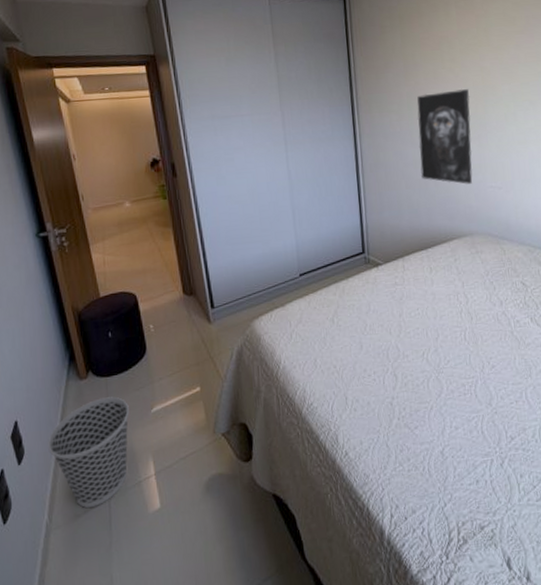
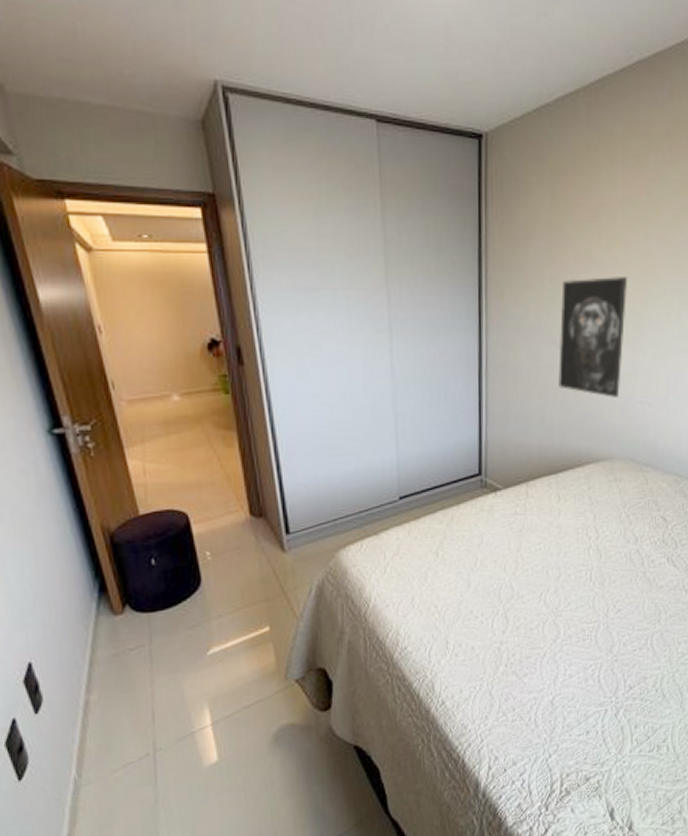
wastebasket: present [48,396,129,508] -> none [73,636,179,762]

